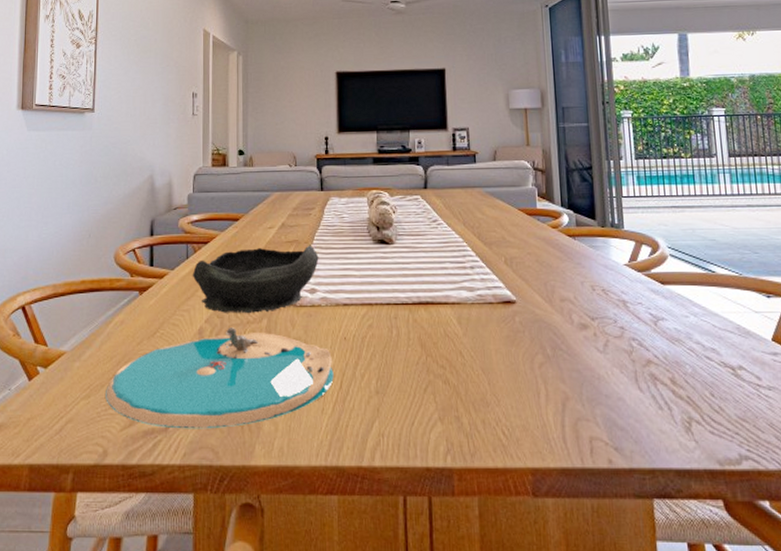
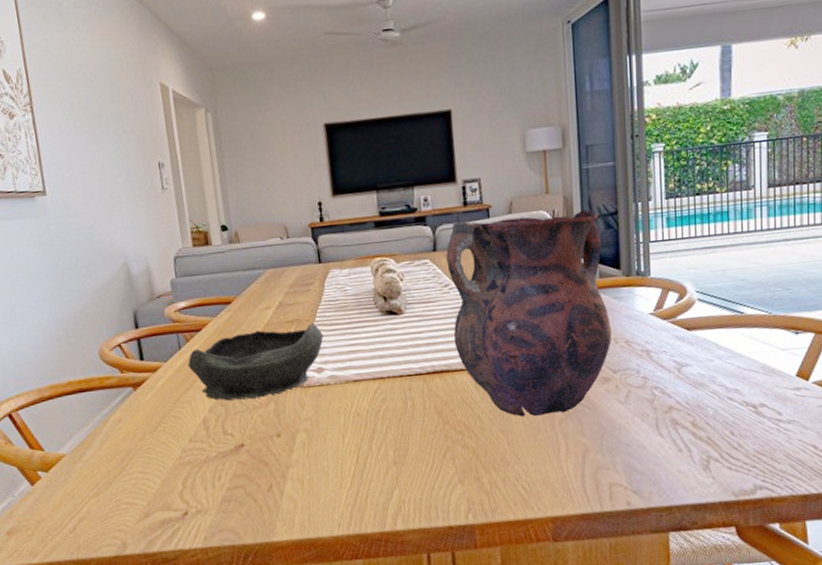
plate: present [106,328,334,429] -> none [114,414,350,516]
vase: none [435,163,590,358] -> present [446,210,612,417]

